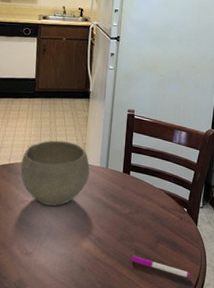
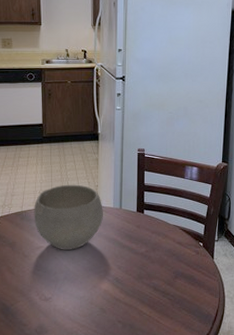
pen: present [131,255,190,278] -> none [151,293,209,311]

